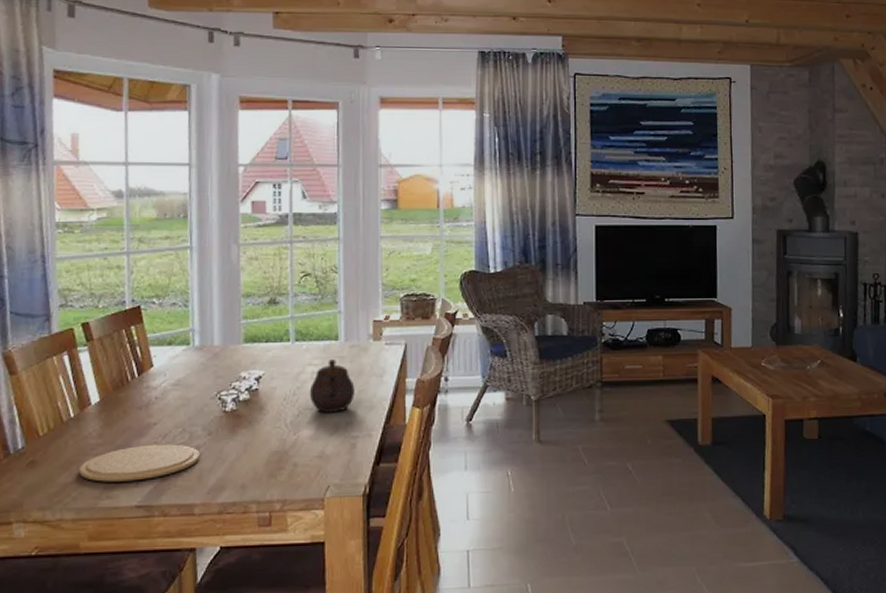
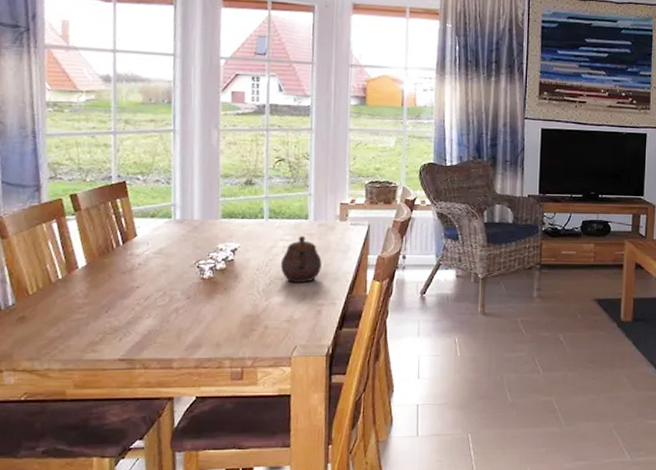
plate: present [79,444,200,482] -> none [66,305,179,337]

